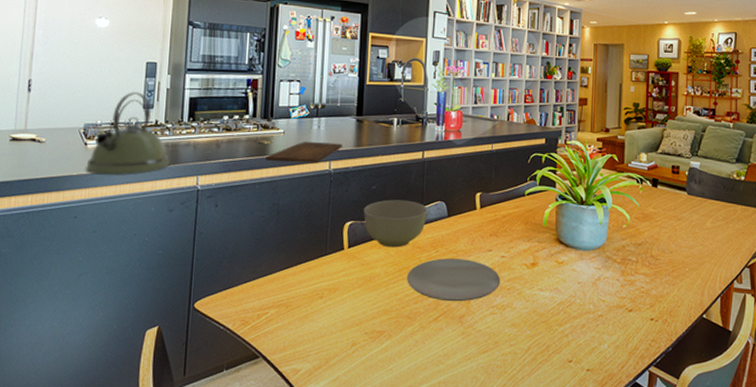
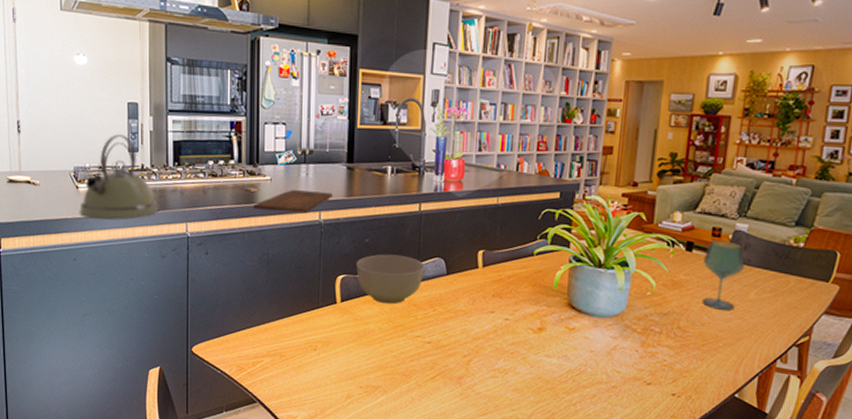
plate: present [407,258,501,302] -> none [402,317,504,363]
wine glass: none [667,177,700,238] -> present [702,240,745,310]

